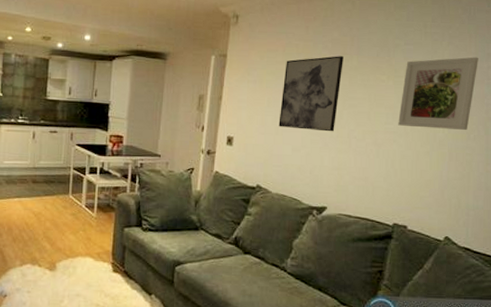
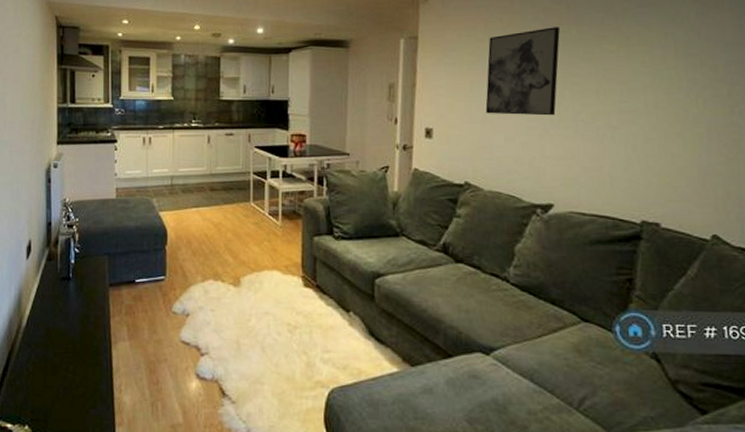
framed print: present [398,57,478,130] -> none [636,14,736,104]

